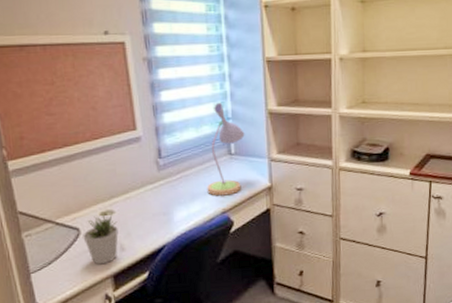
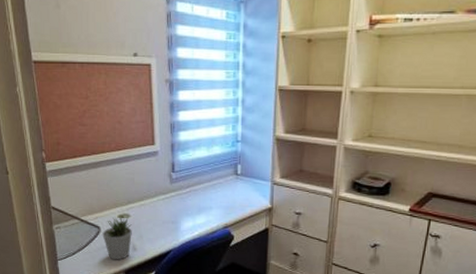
desk lamp: present [207,102,245,196] -> none [212,125,252,212]

